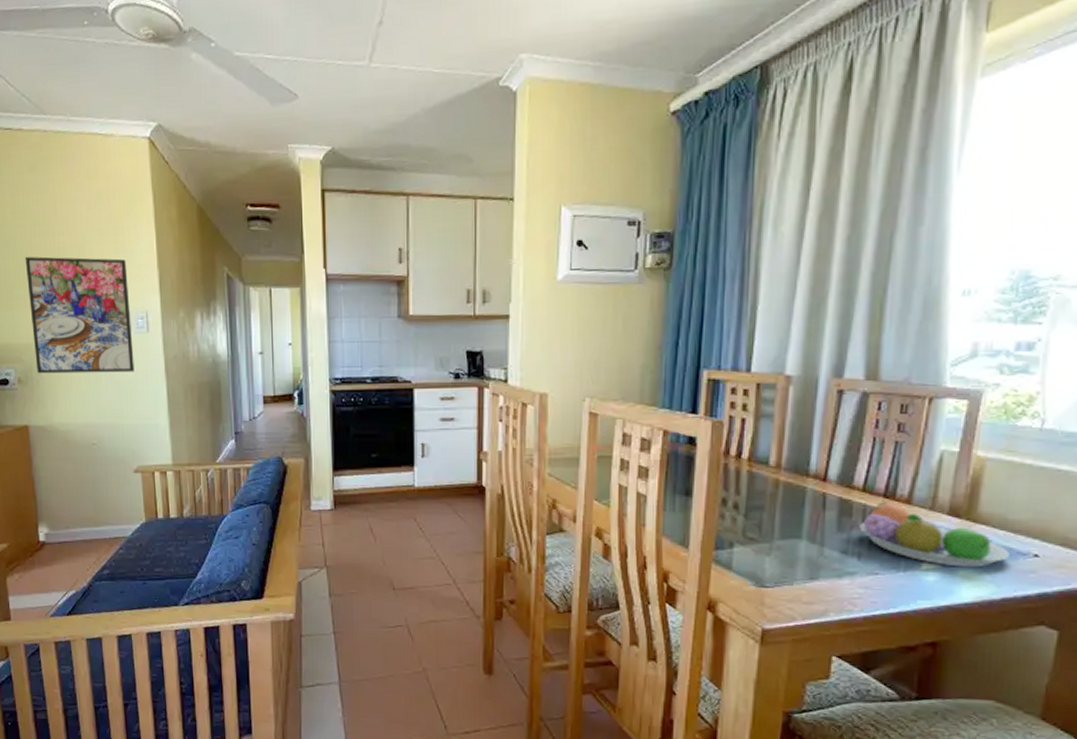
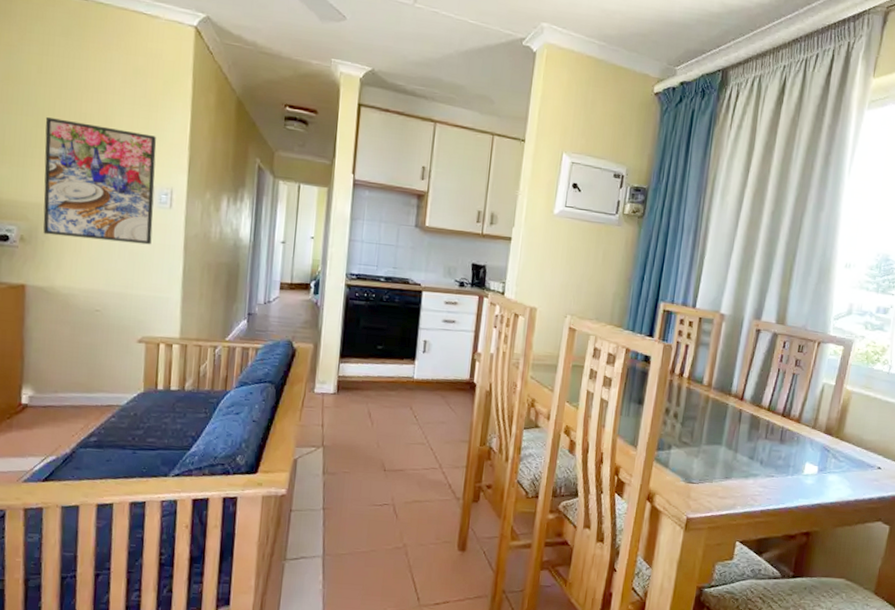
fruit bowl: present [859,501,1009,568] -> none [763,419,862,475]

